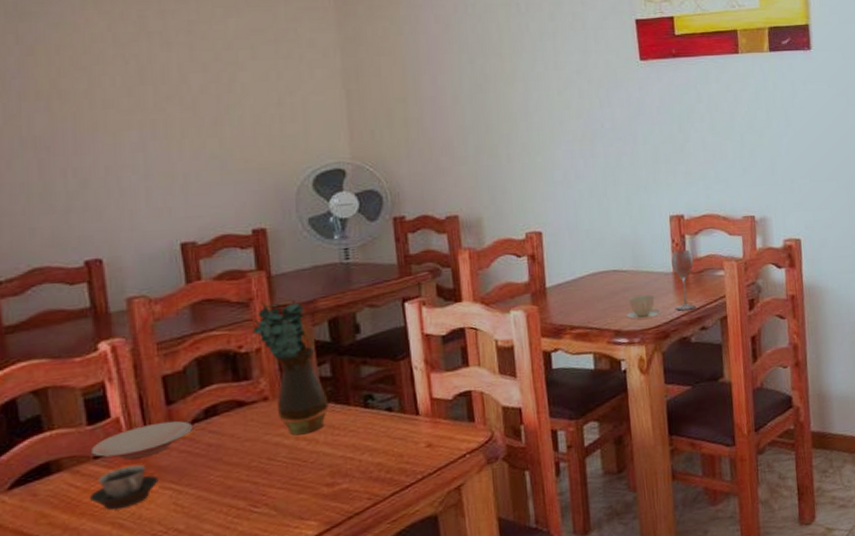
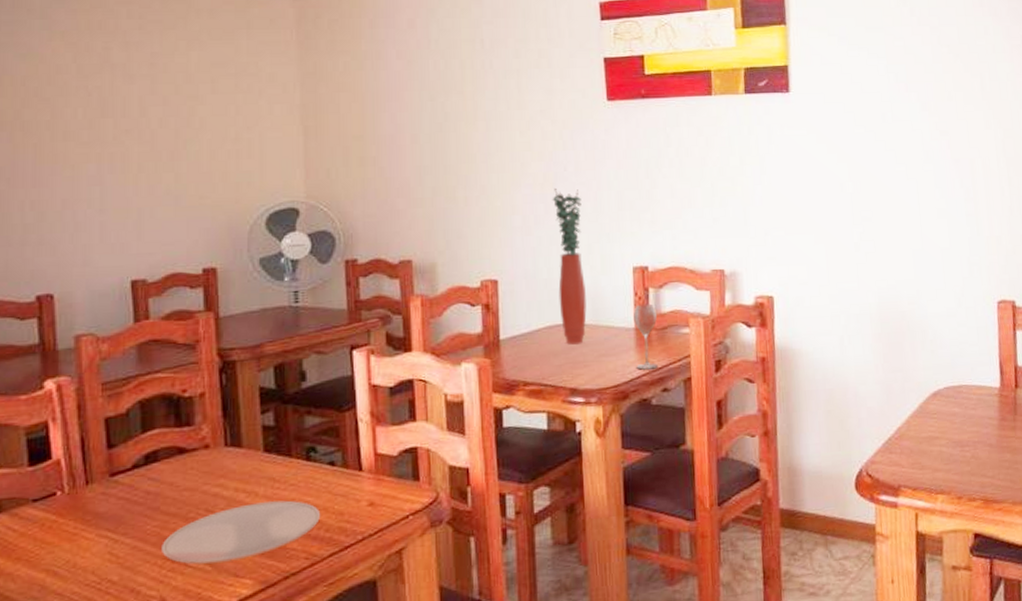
cup: present [88,464,158,510] -> none [25,509,95,556]
saucer: present [90,421,194,460] -> none [29,465,133,504]
plate: none [226,446,381,510] -> present [162,500,321,565]
vase: present [252,300,329,435] -> none [197,343,270,487]
vase: none [591,144,628,291] -> present [552,189,587,346]
teacup: present [625,294,661,320] -> none [583,350,621,378]

